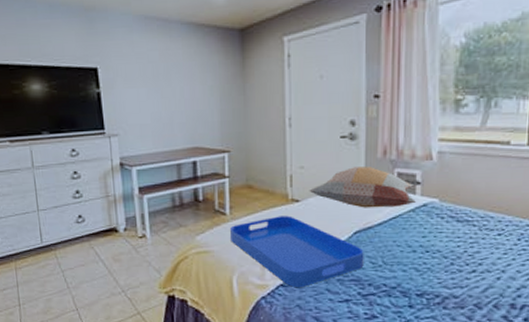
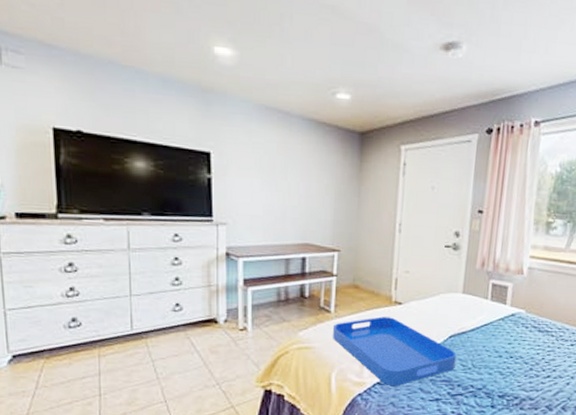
decorative pillow: present [309,167,422,208] -> none [412,275,513,315]

